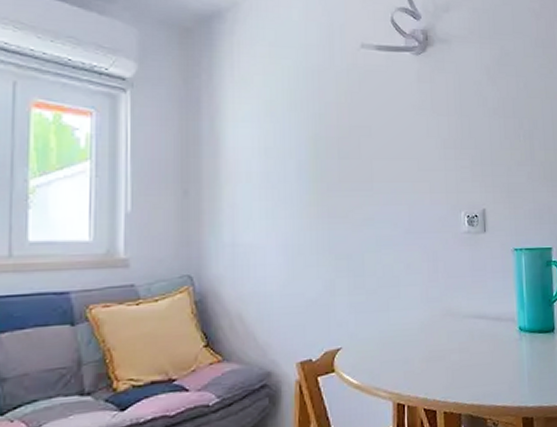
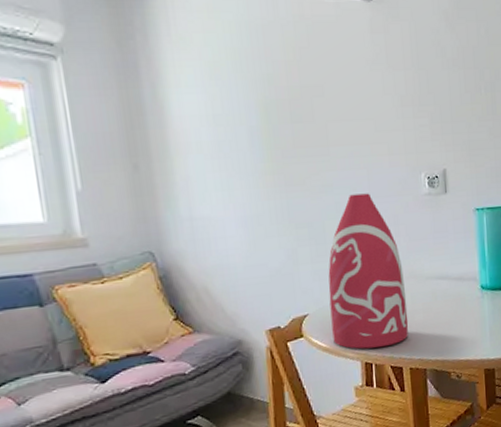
bottle: none [364,228,444,389] -> present [328,193,409,350]

